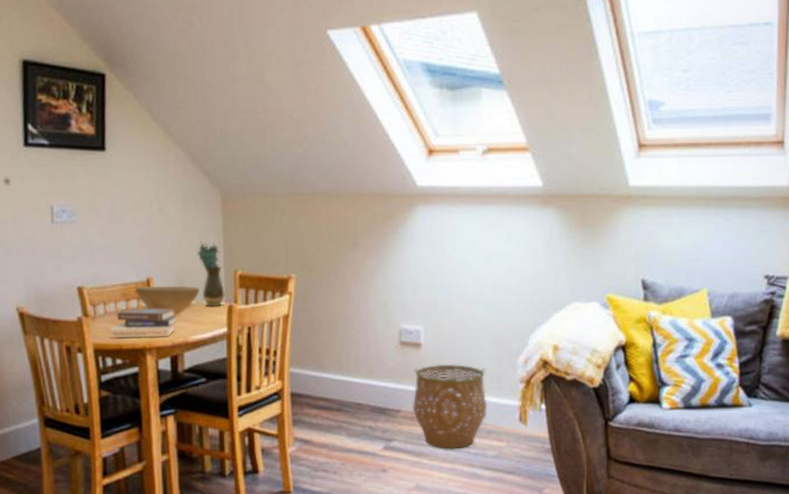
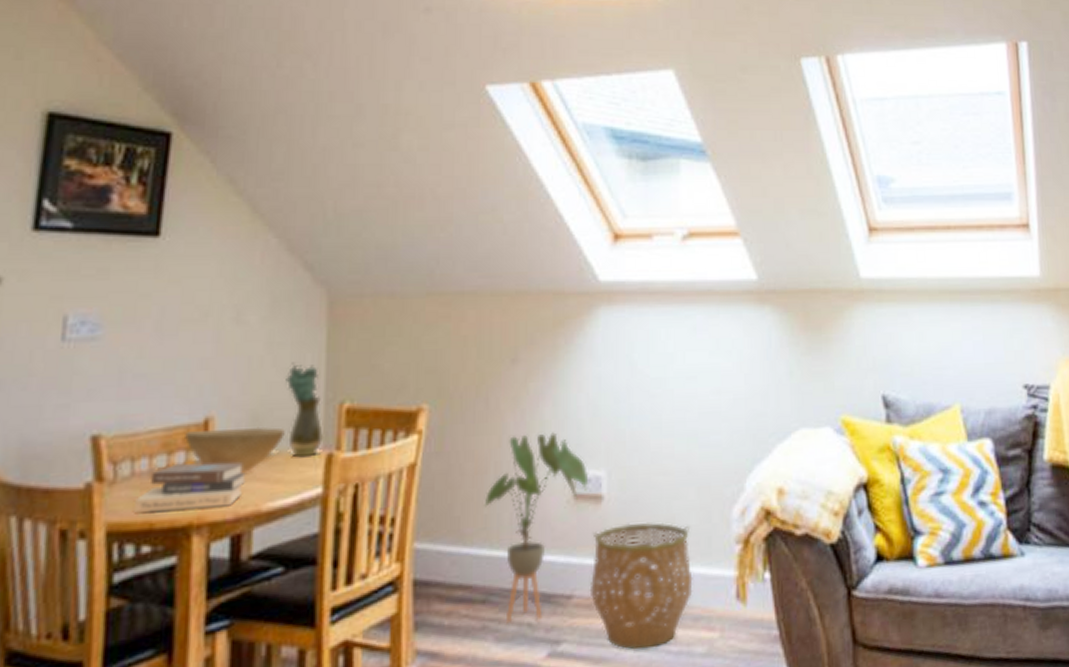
house plant: none [336,297,411,424] -> present [484,432,589,622]

